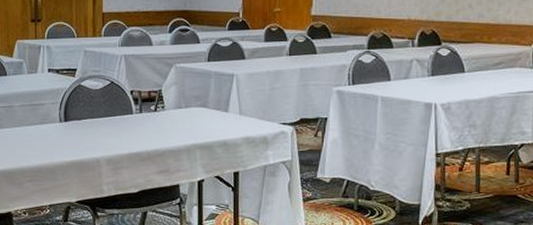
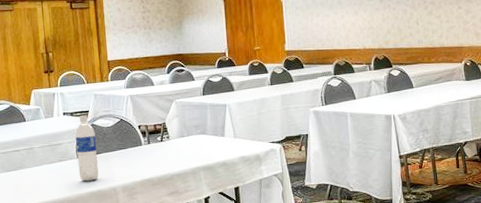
water bottle: none [60,74,82,149] -> present [75,115,99,181]

